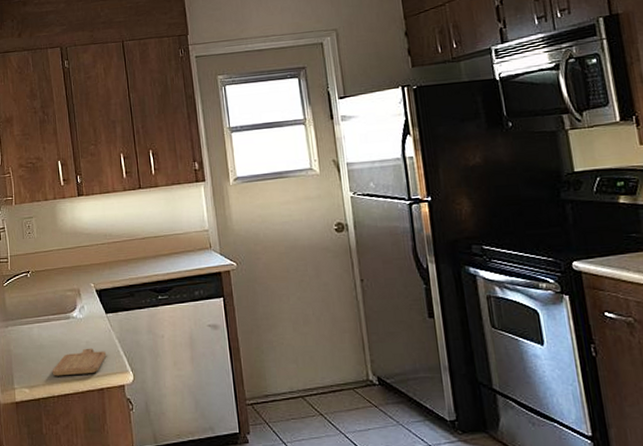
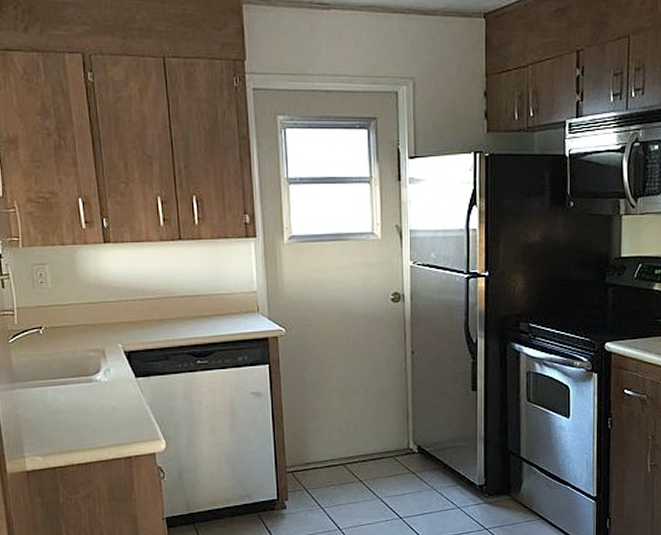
chopping board: present [52,348,107,376] -> none [70,414,136,444]

